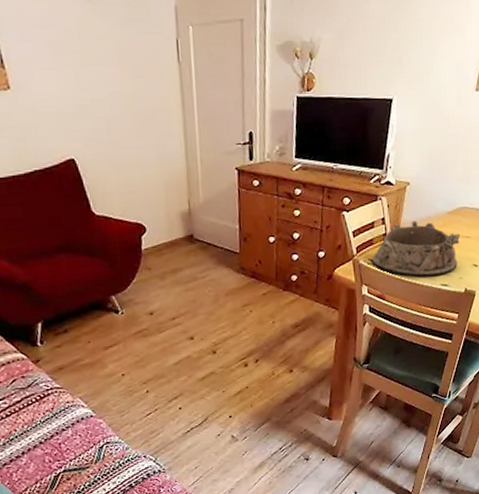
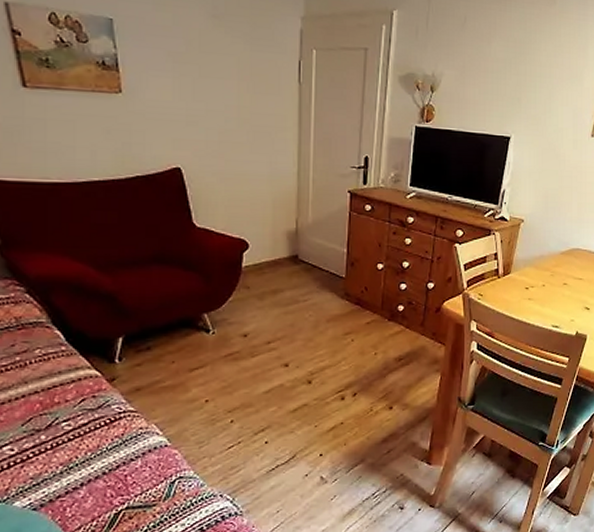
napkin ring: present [371,220,460,277] -> none [481,258,572,317]

